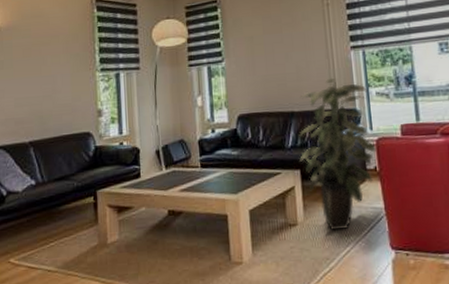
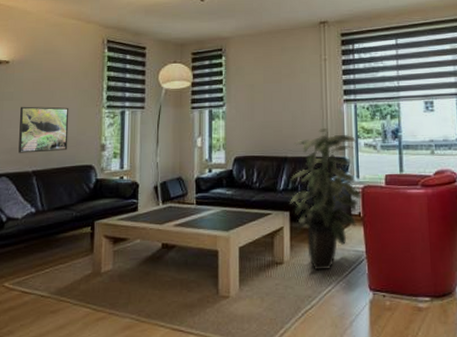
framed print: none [12,73,64,124] -> present [18,106,69,153]

